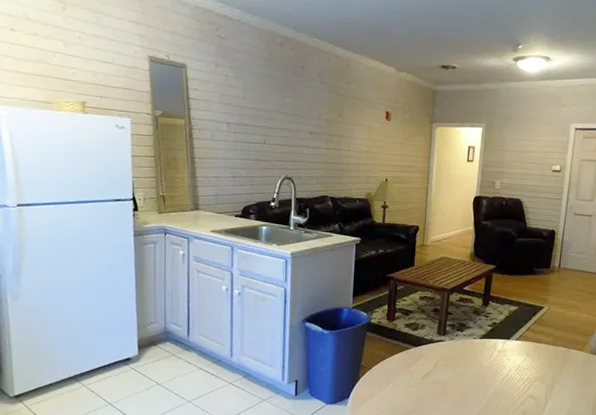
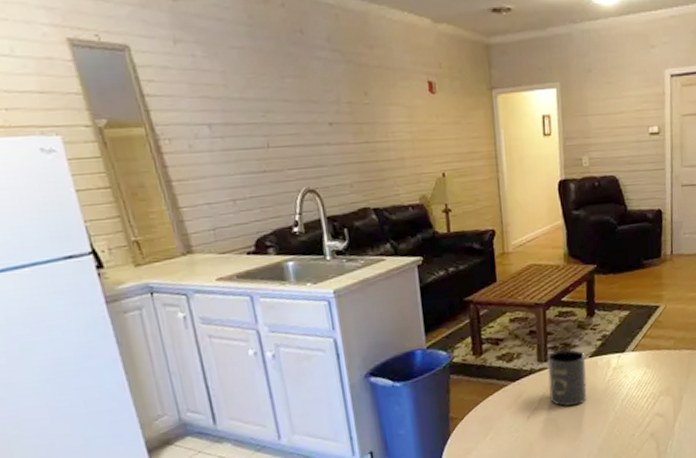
mug: none [443,328,477,376] -> present [547,349,587,407]

